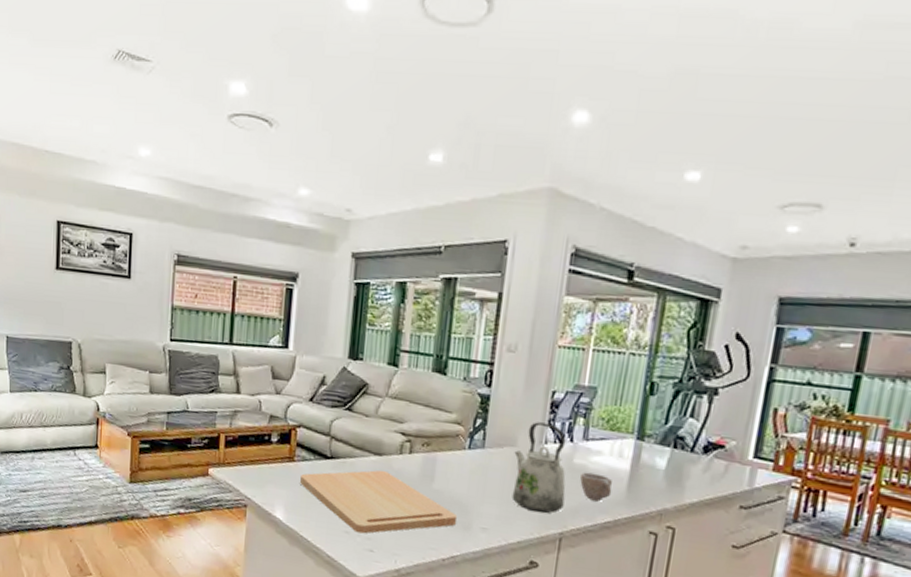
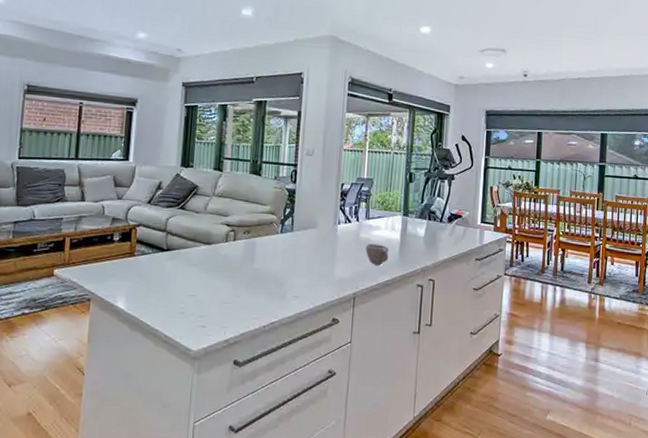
cutting board: present [299,470,458,534] -> none [139,256,275,313]
kettle: present [512,422,566,514] -> none [316,208,356,279]

